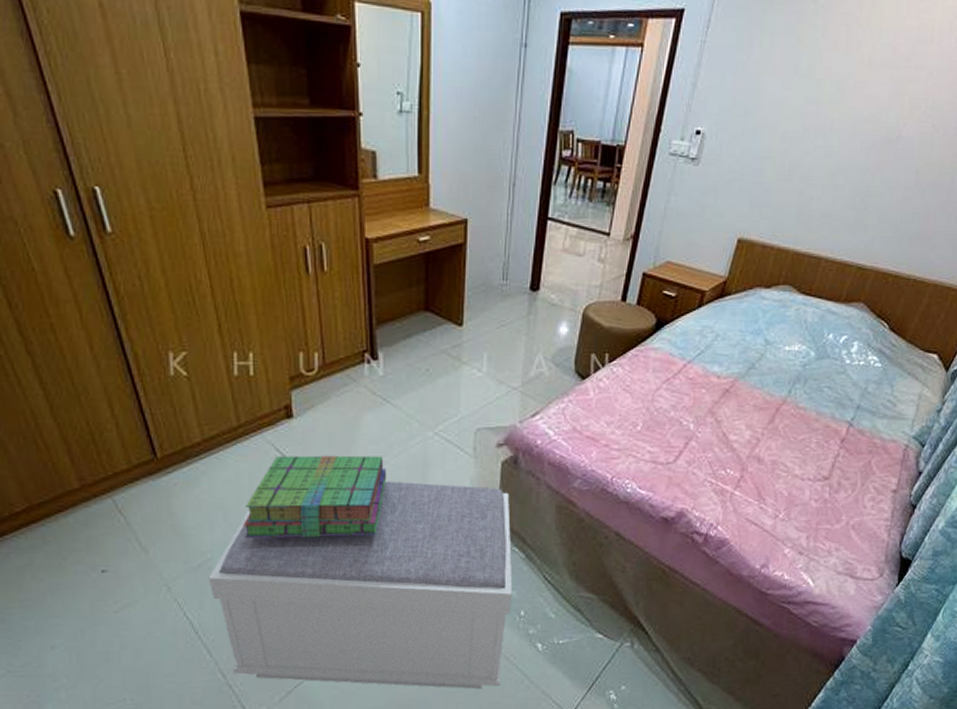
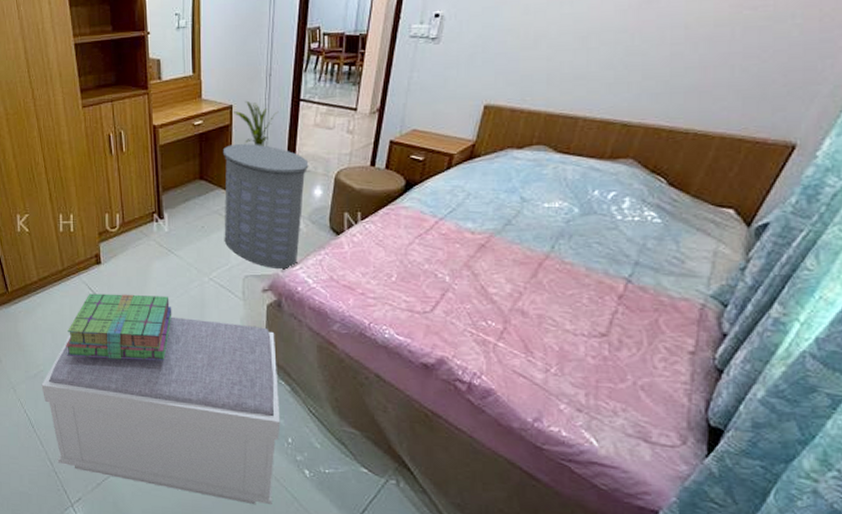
laundry hamper: none [453,268,555,419] -> present [222,144,309,269]
house plant: none [469,214,523,273] -> present [234,100,279,146]

